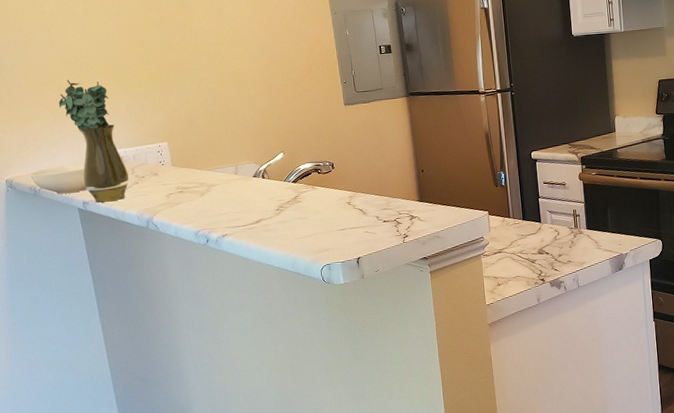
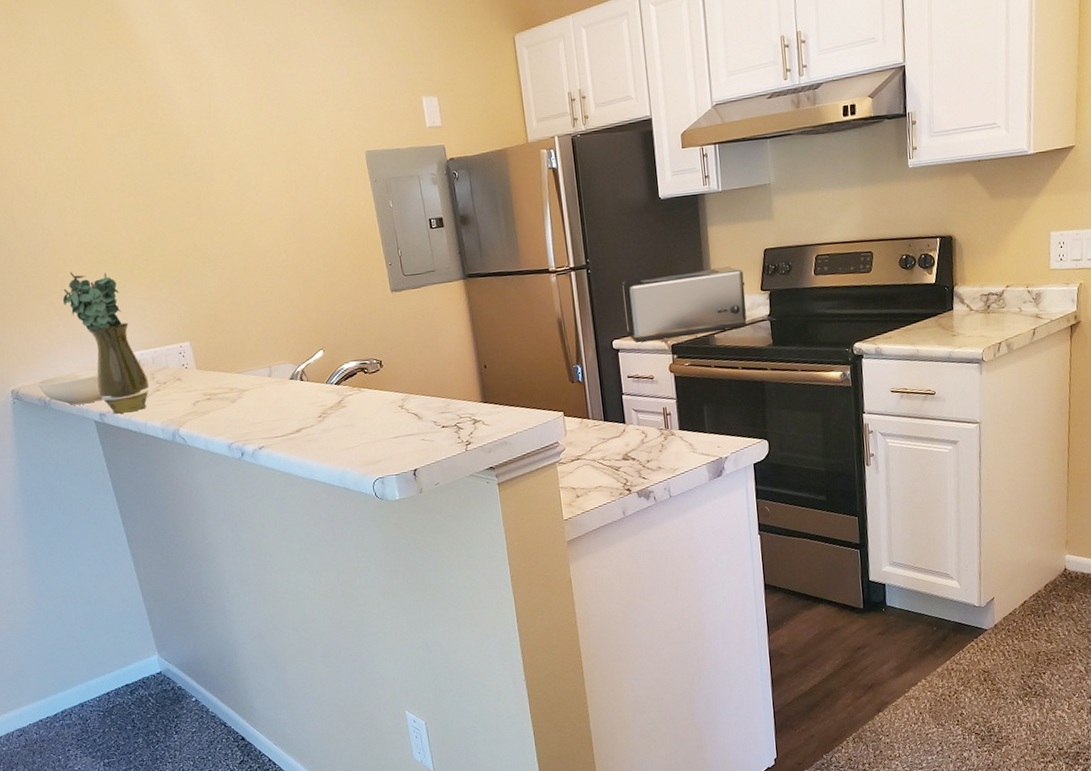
toaster: none [540,93,644,154] -> present [622,266,747,342]

